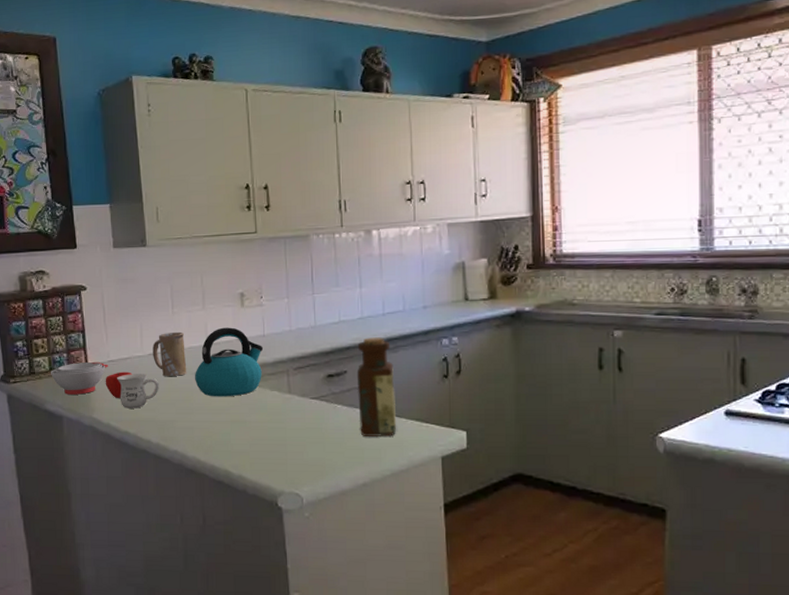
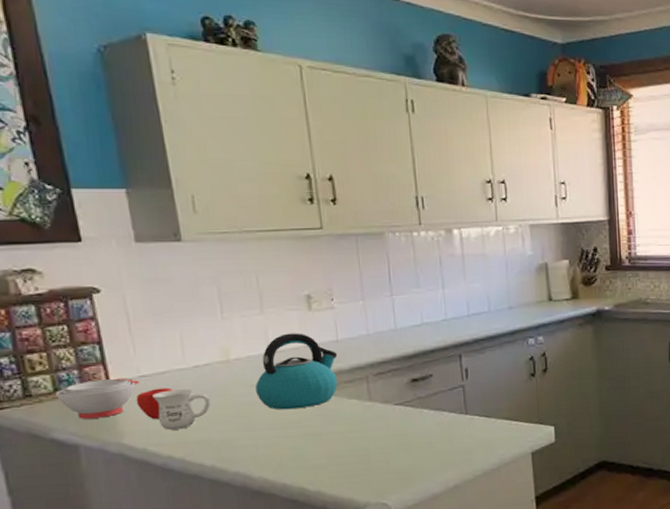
mug: present [153,331,187,376] -> none [198,339,245,390]
bottle: present [356,337,397,438] -> none [443,339,487,439]

